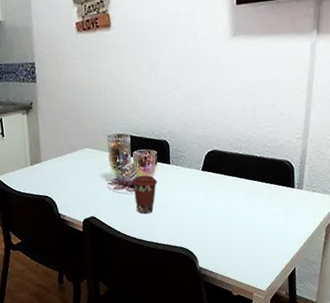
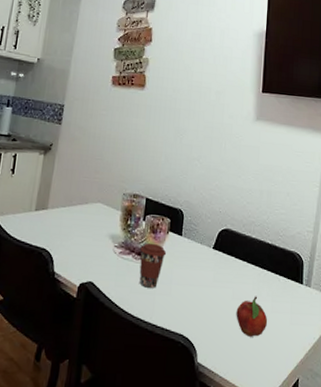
fruit: none [230,205,262,240] -> present [236,296,268,337]

